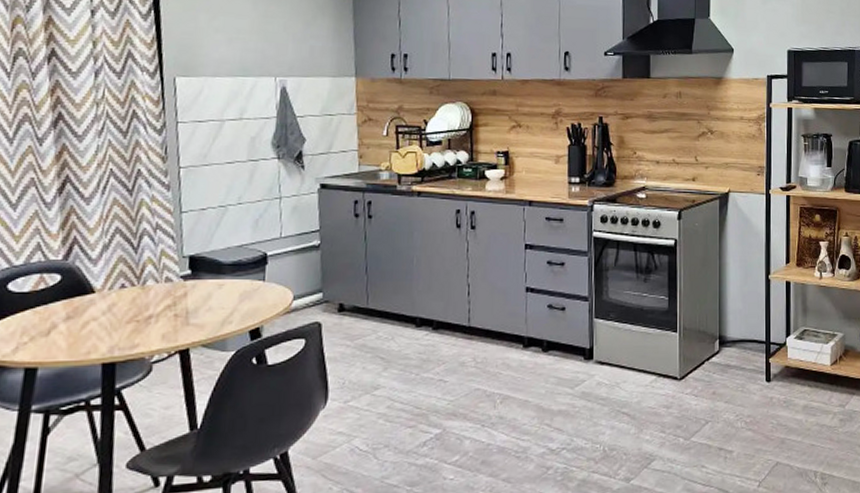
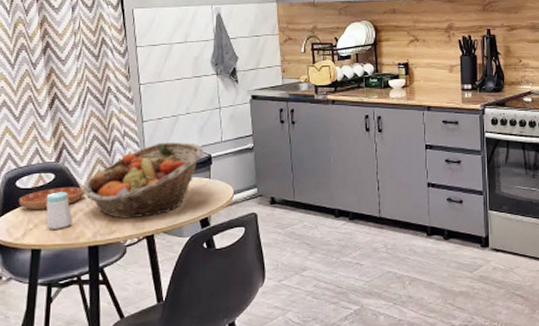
saucer: none [9,290,101,319] -> present [18,186,85,209]
salt shaker: none [45,297,84,343] -> present [46,192,73,229]
fruit basket: none [98,238,258,330] -> present [83,142,204,219]

